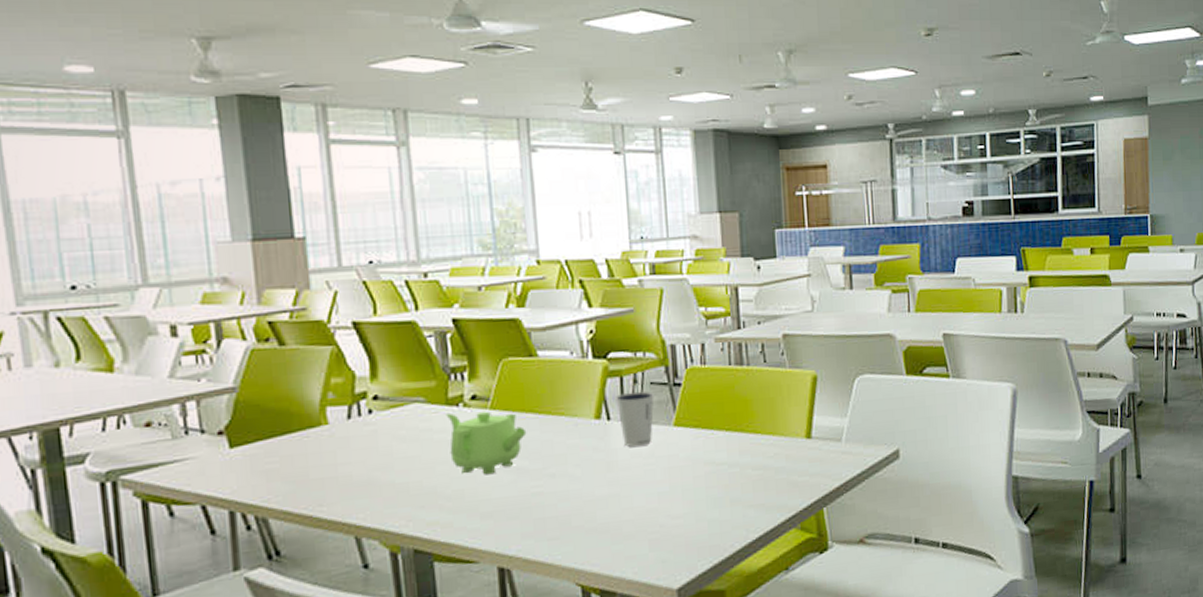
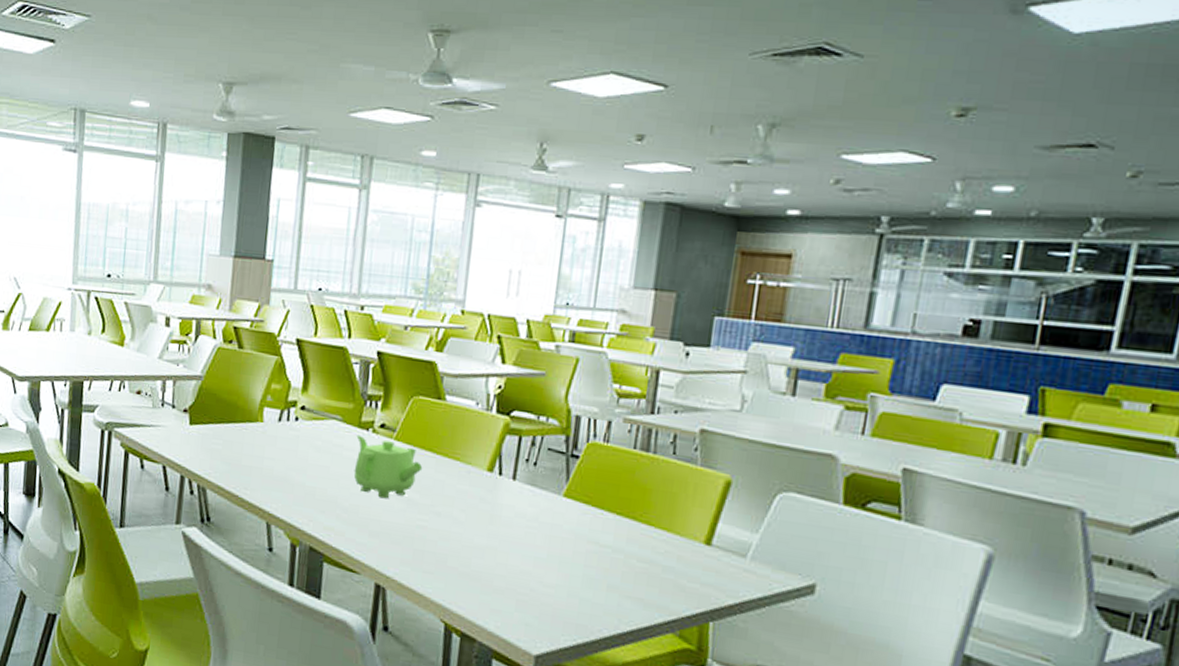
dixie cup: present [616,391,654,448] -> none [510,452,550,509]

